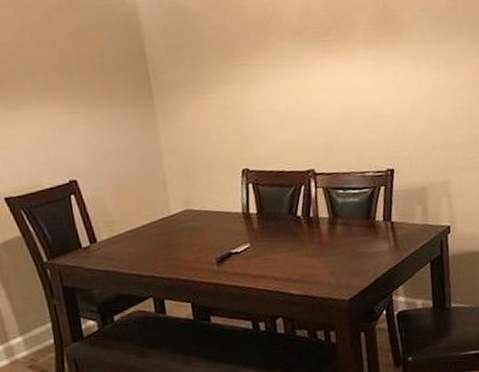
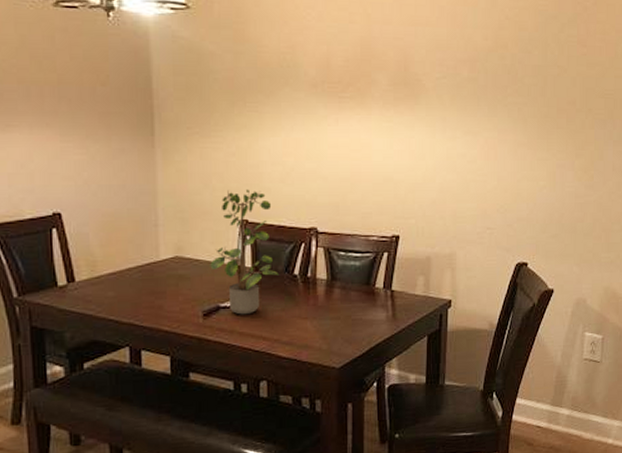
potted plant: none [218,140,284,259] -> present [210,189,280,315]

